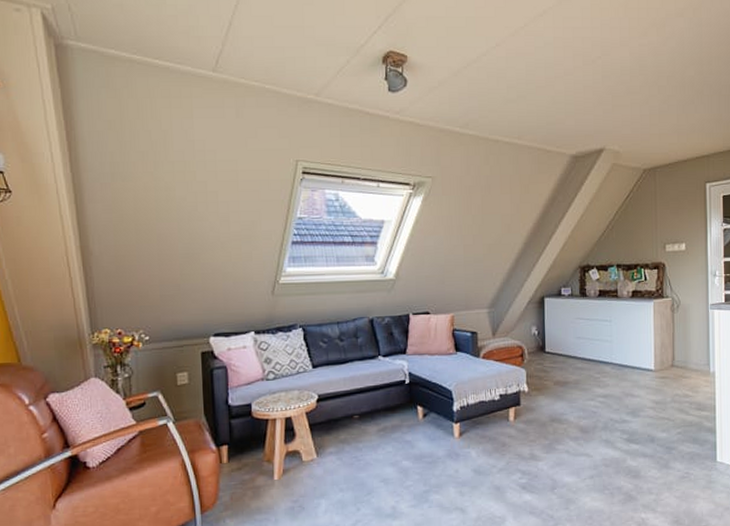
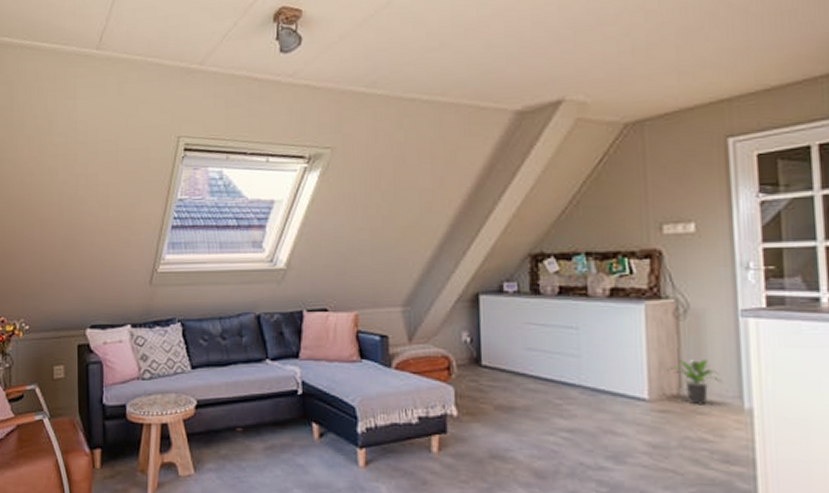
potted plant: none [666,340,698,372] -> present [667,360,721,405]

